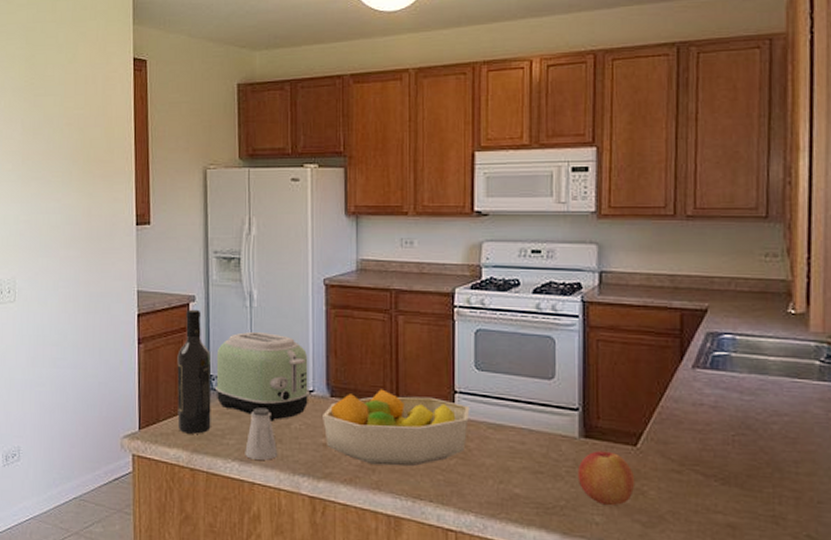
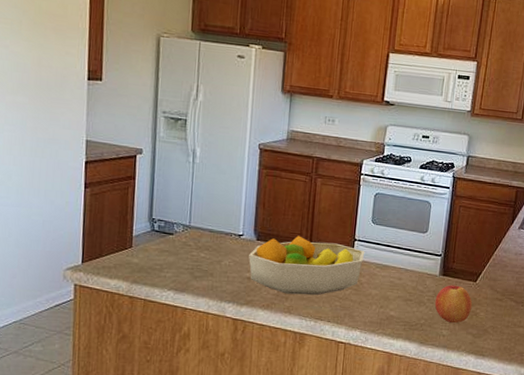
wine bottle: present [177,309,212,434] -> none [119,160,154,268]
toaster: present [216,331,309,422] -> none [157,183,241,259]
saltshaker: present [245,407,278,460] -> none [180,247,209,290]

